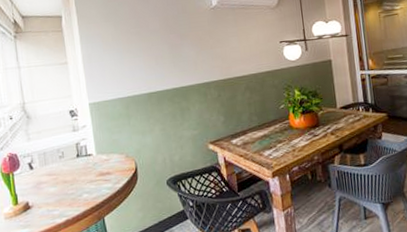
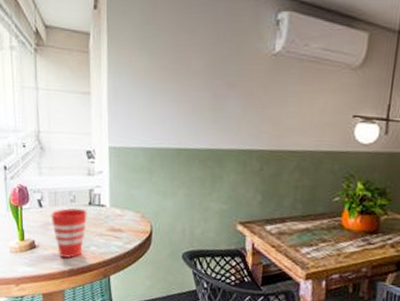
cup: none [42,162,77,211] -> present [51,207,87,258]

